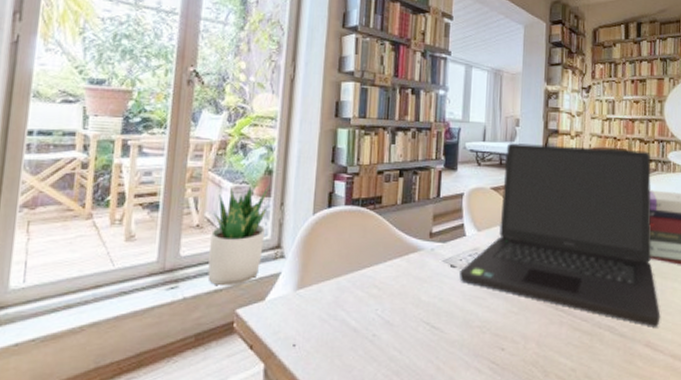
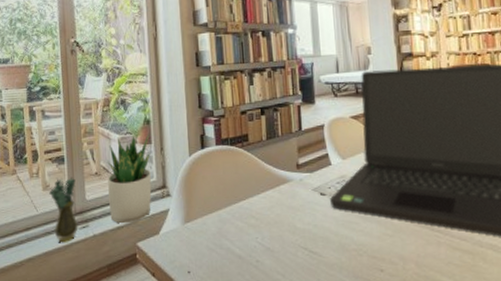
vase: none [133,227,170,306] -> present [49,177,78,243]

